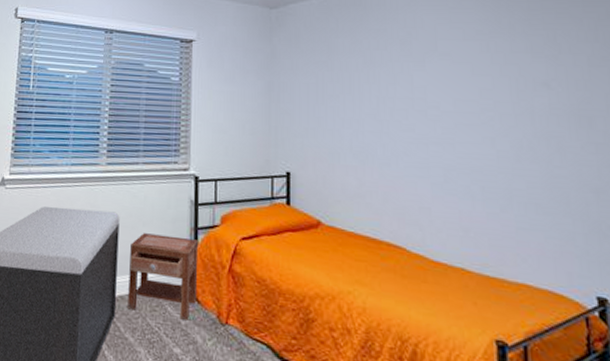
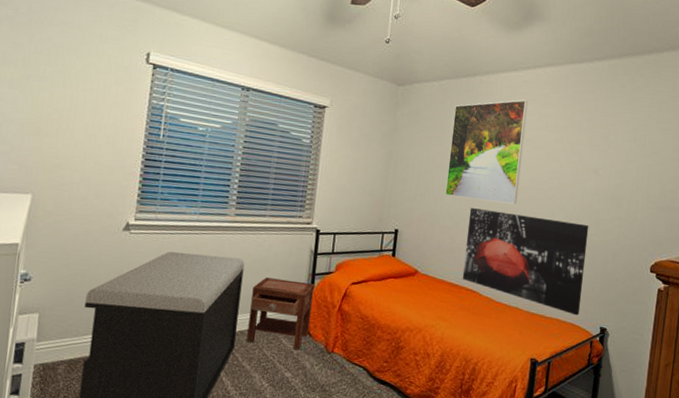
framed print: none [341,7,440,134] -> present [445,100,528,205]
wall art: none [377,141,560,280] -> present [462,208,589,316]

